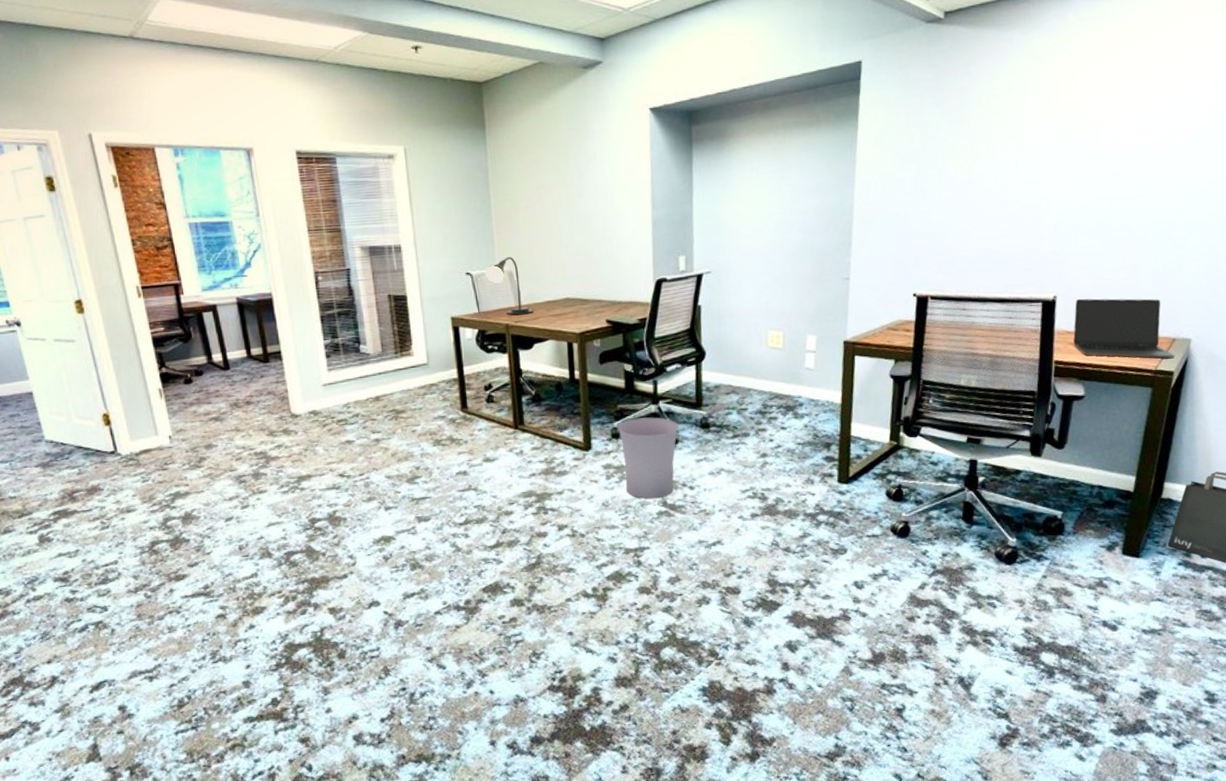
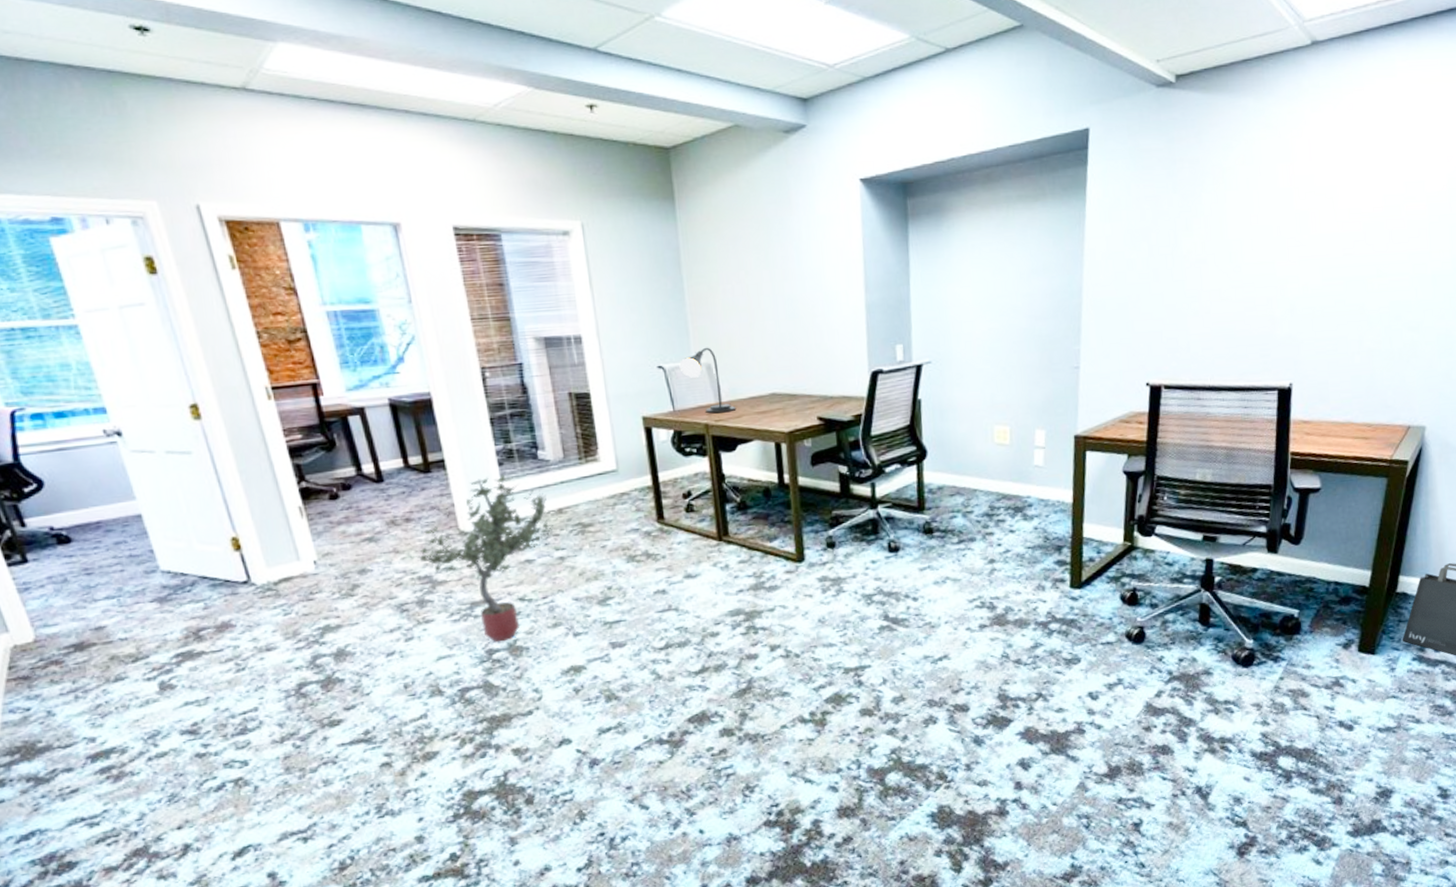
potted tree: none [255,365,371,512] -> present [417,474,553,642]
waste bin: present [618,417,679,499] -> none [833,523,900,613]
laptop: present [1073,298,1175,359] -> none [1309,385,1410,448]

